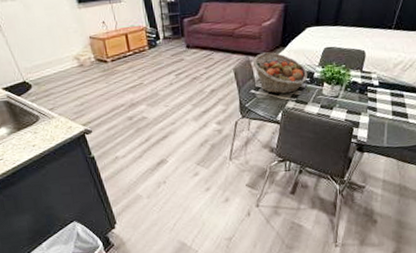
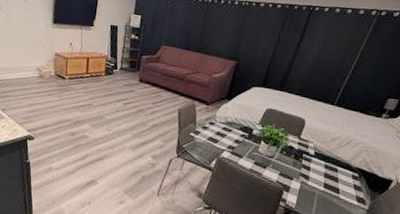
fruit basket: present [252,52,308,94] -> none [197,100,248,144]

